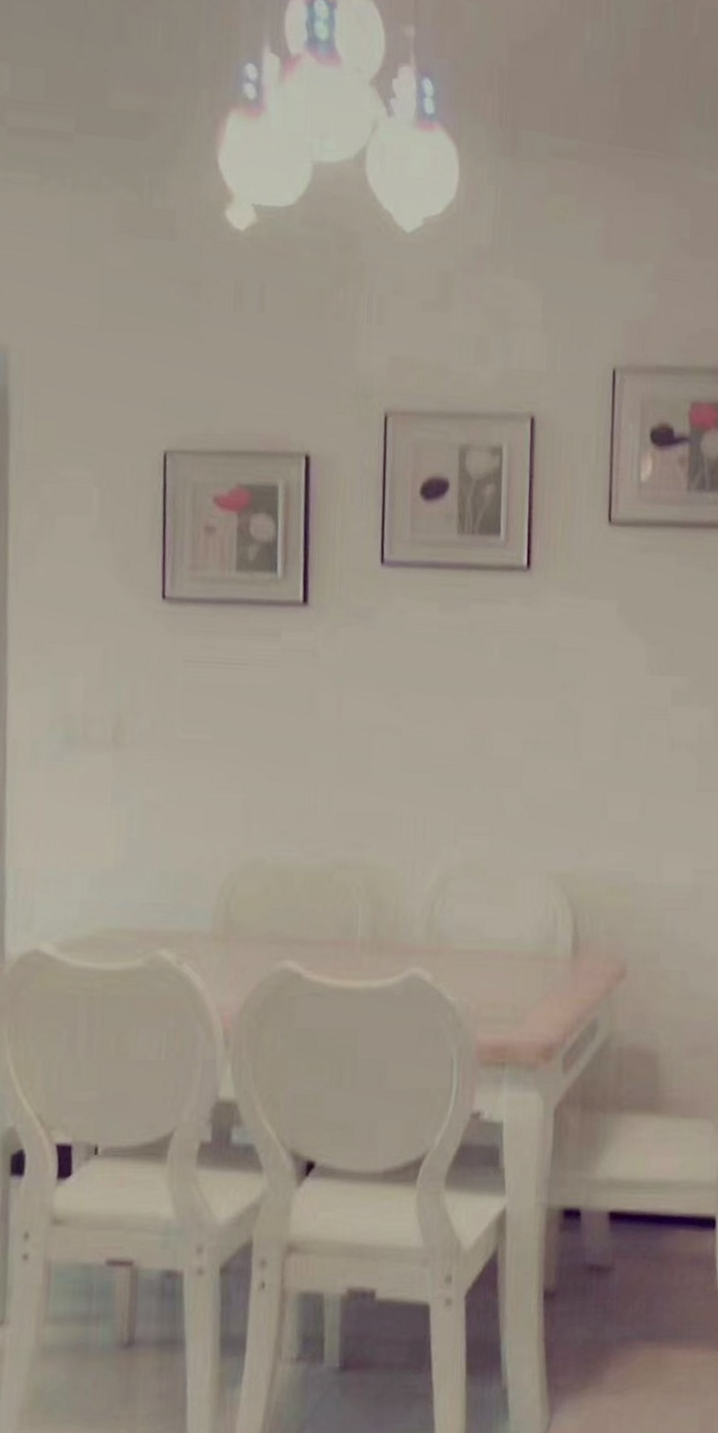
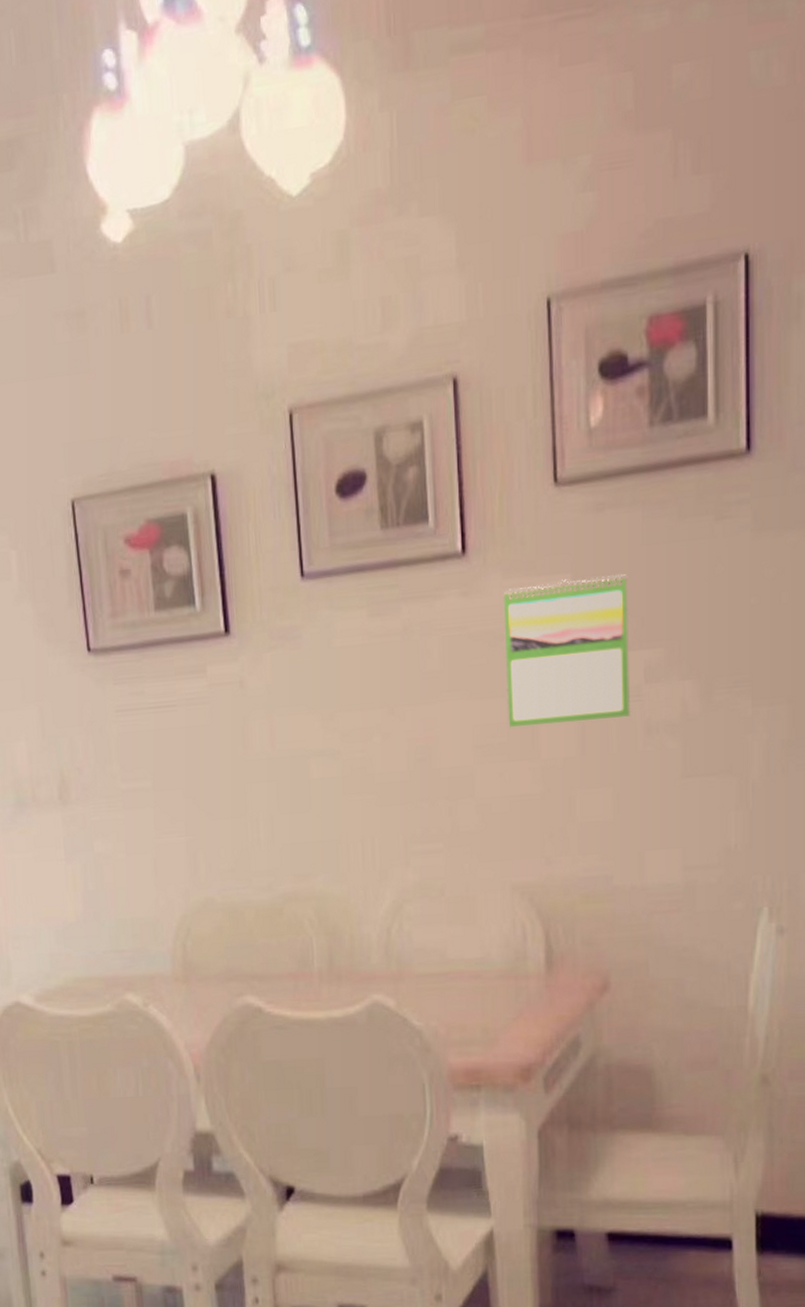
calendar: none [555,605,663,732] -> present [504,574,631,728]

